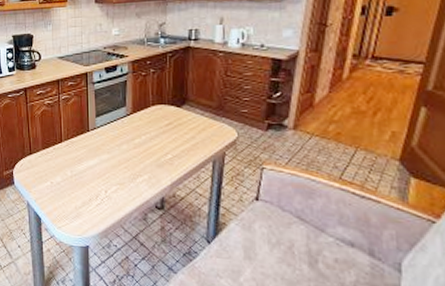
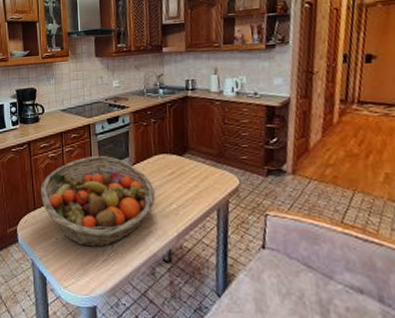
fruit basket: none [37,104,152,192] -> present [41,155,156,247]

